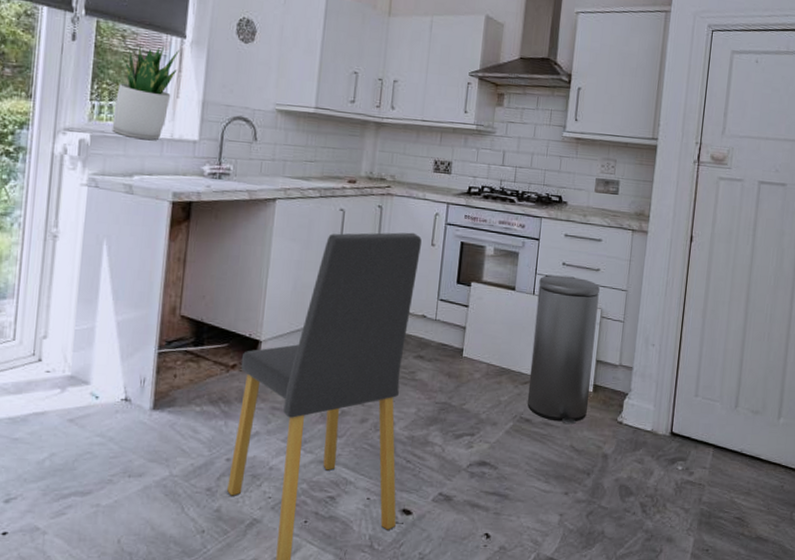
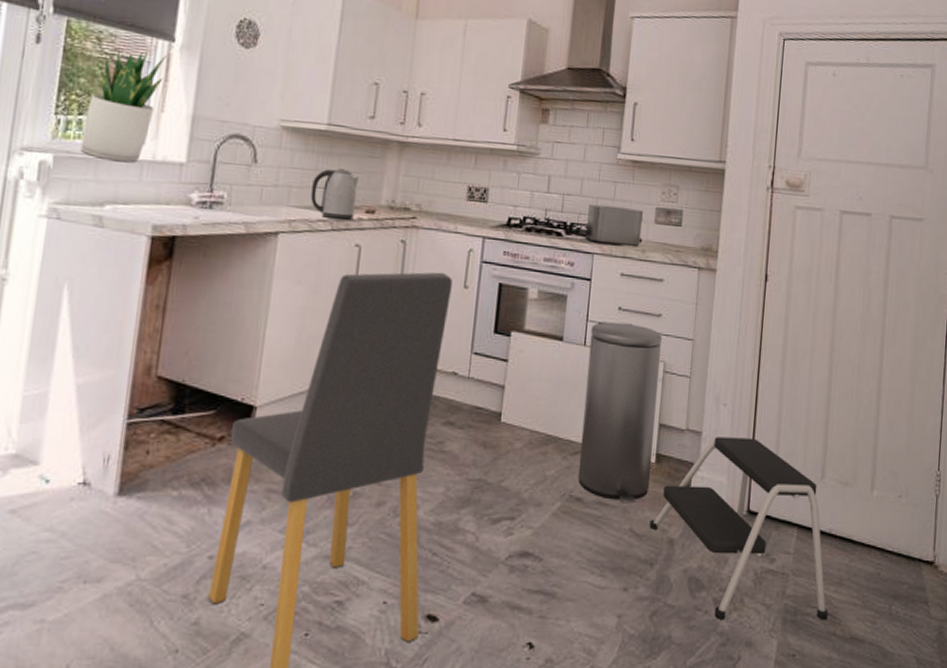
kettle: none [302,145,343,189] -> present [311,169,360,220]
toaster: none [534,175,585,212] -> present [584,204,644,248]
step stool: none [587,371,738,523] -> present [649,437,828,620]

